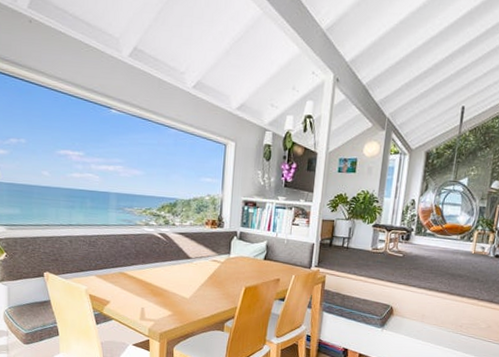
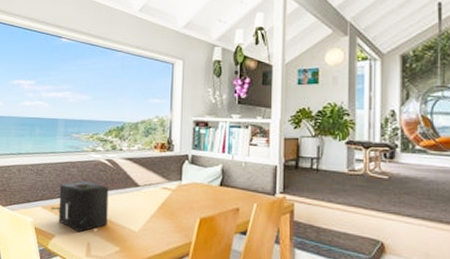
speaker: none [105,252,162,299] -> present [50,180,109,233]

